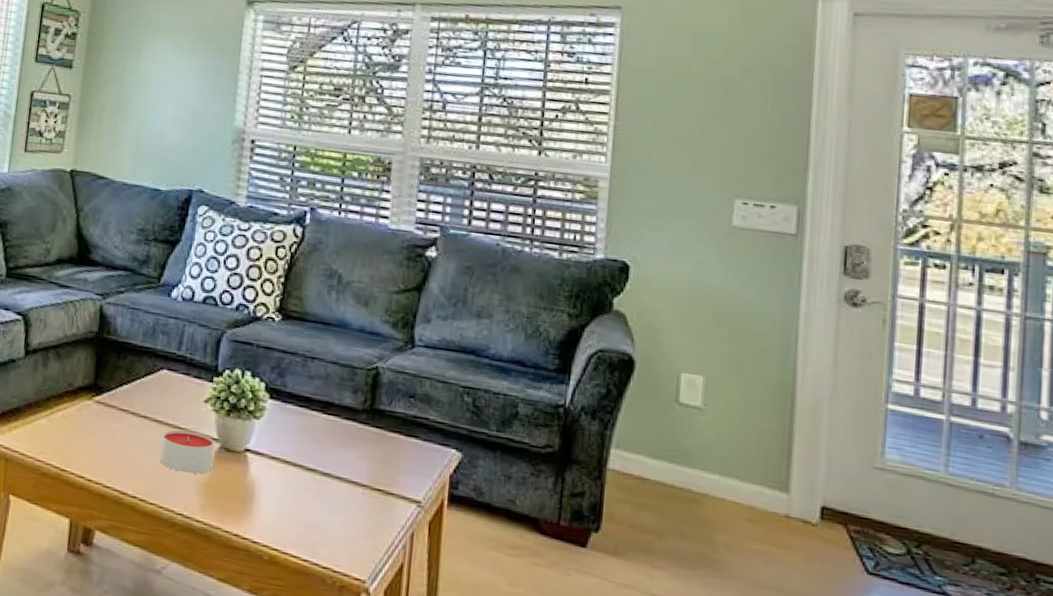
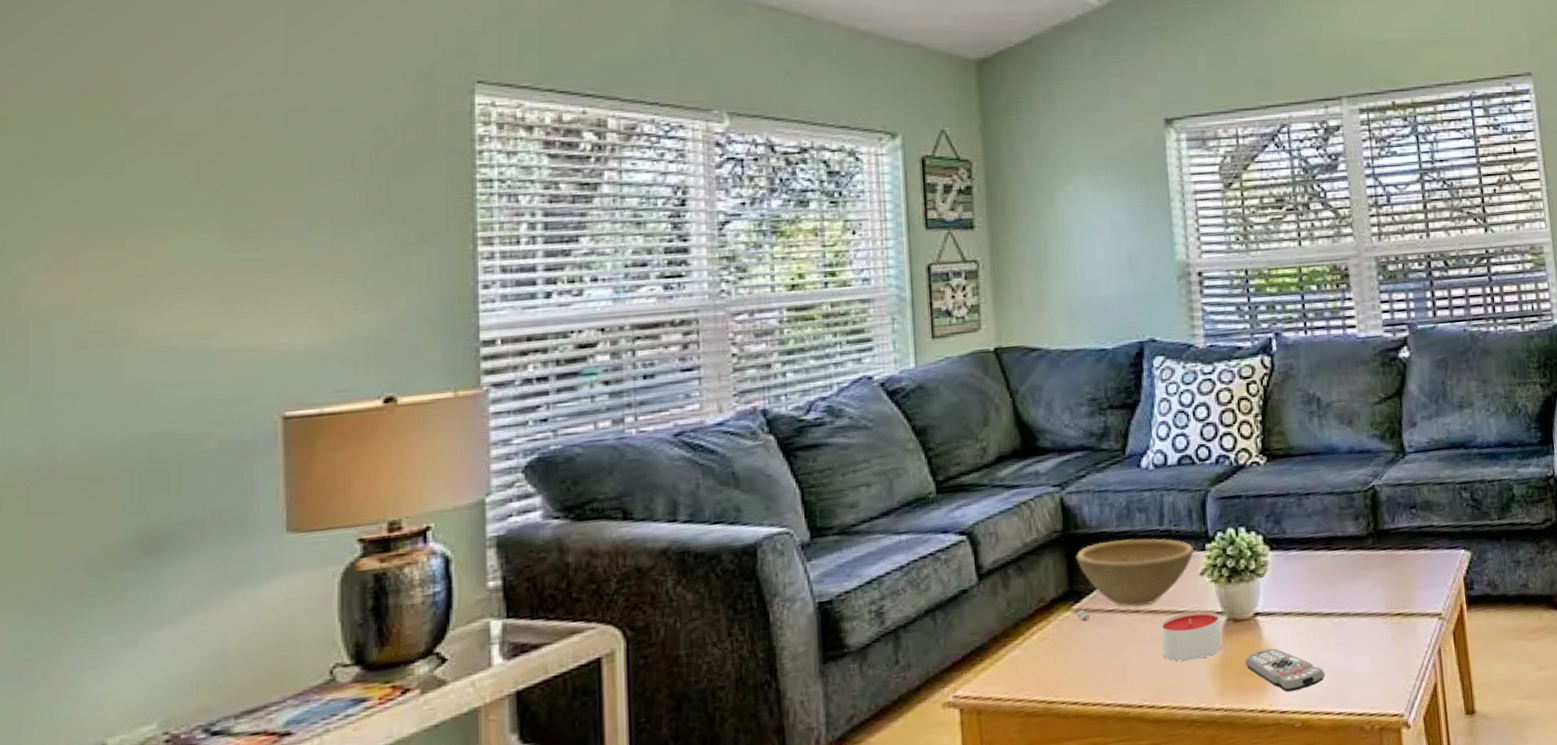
bowl: none [95,351,203,414] -> present [1076,538,1194,621]
remote control: none [229,482,299,529] -> present [1245,648,1325,692]

